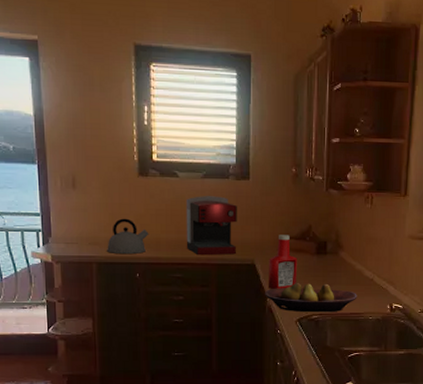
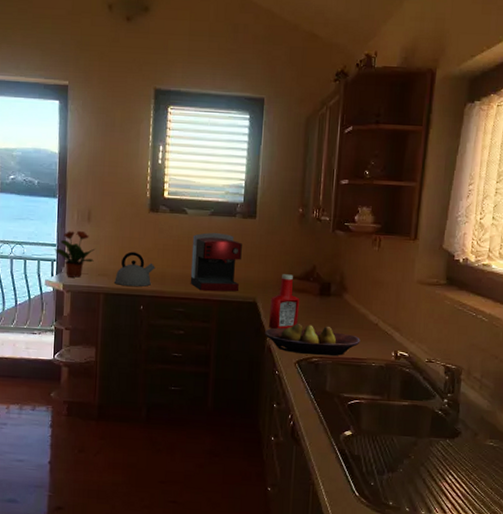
potted plant: none [37,198,84,248] -> present [53,230,96,278]

